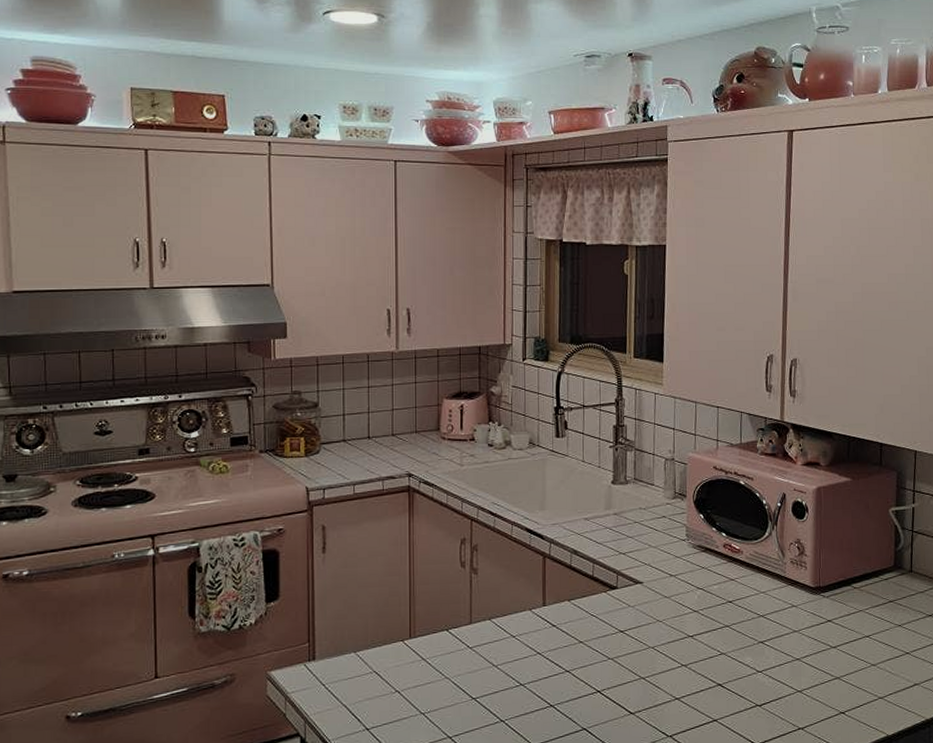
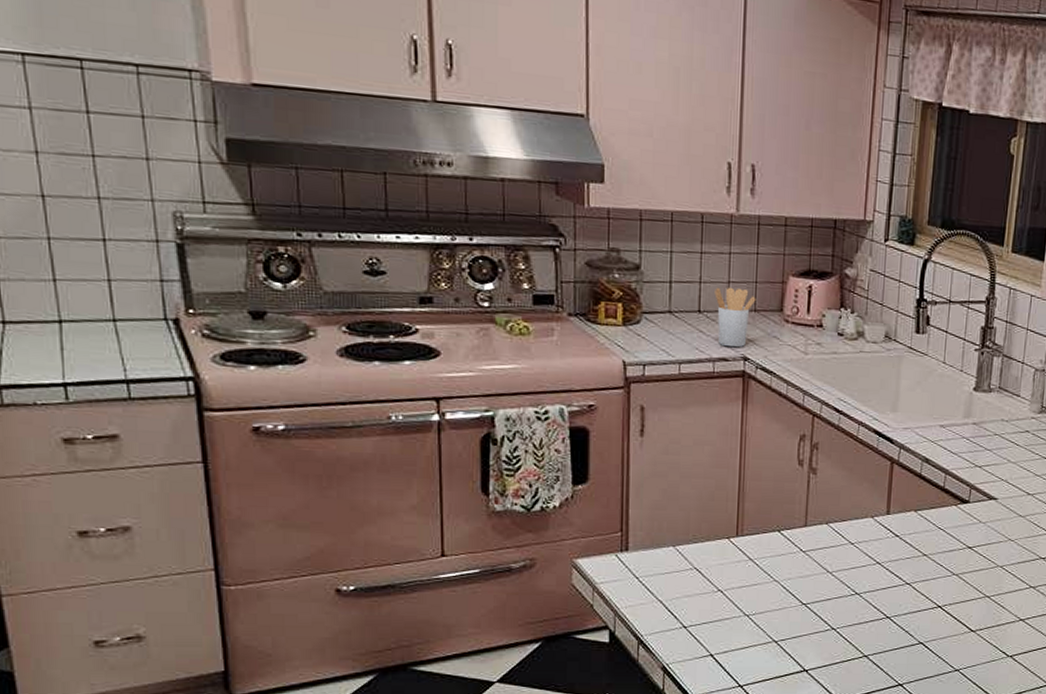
utensil holder: none [381,413,416,466] -> present [714,287,756,348]

